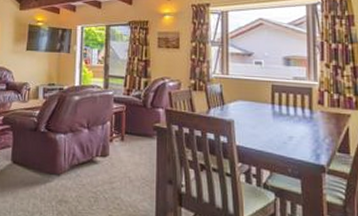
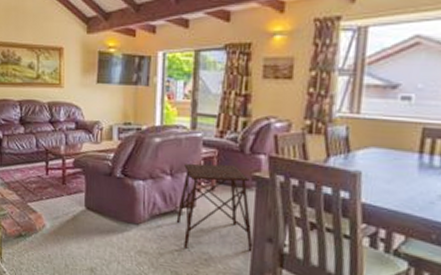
side table: none [92,117,157,195] -> present [176,163,253,251]

